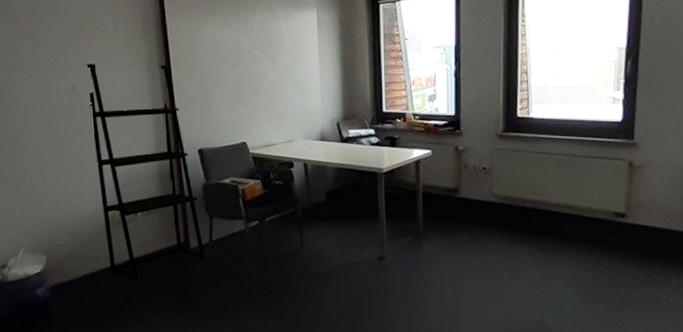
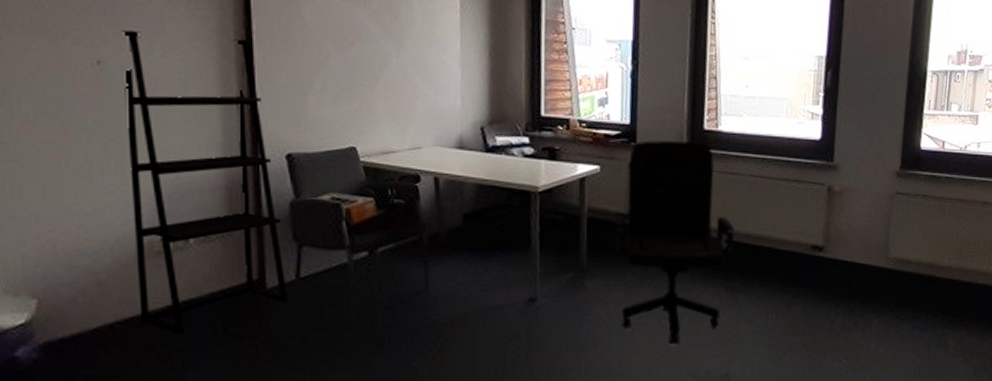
office chair: none [445,128,546,294] -> present [615,140,735,344]

